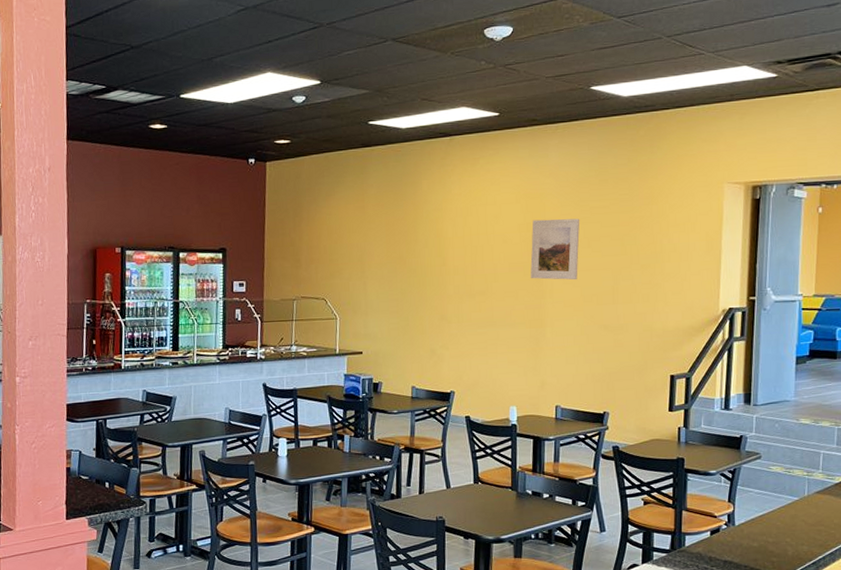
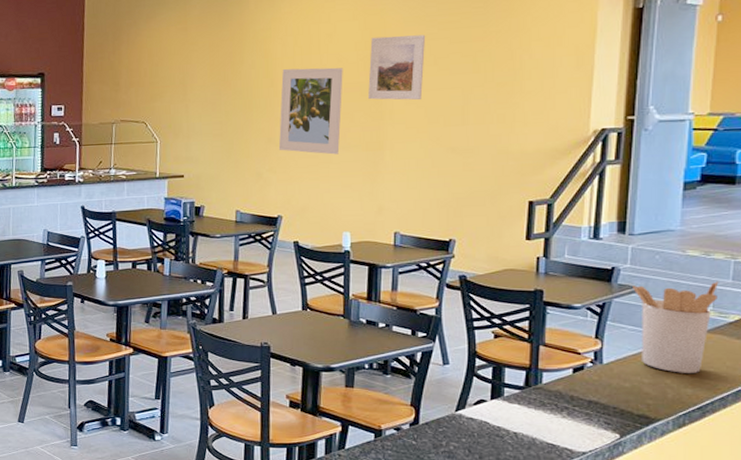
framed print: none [450,248,508,332] -> present [278,67,343,155]
utensil holder: none [758,446,826,532] -> present [633,281,719,373]

